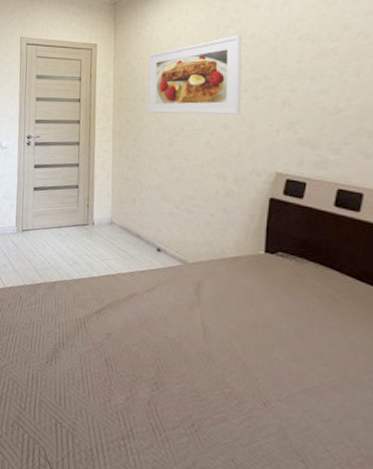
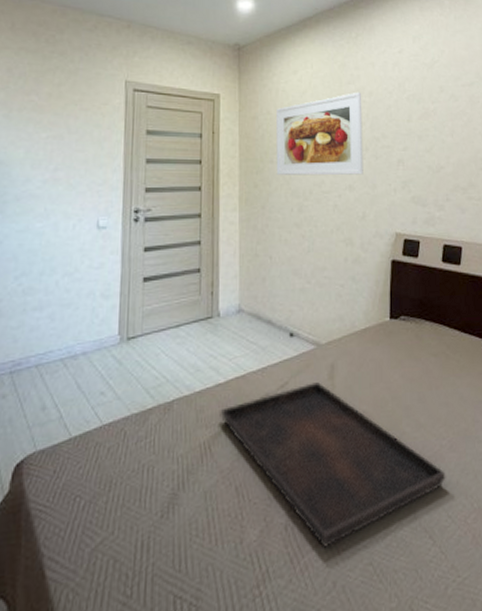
serving tray: none [93,293,326,432] -> present [220,382,446,548]

